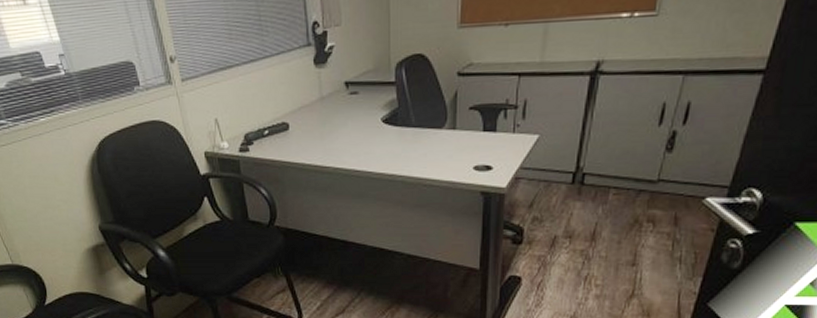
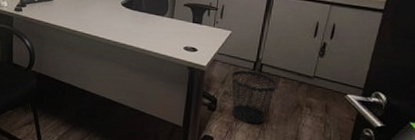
wastebasket: none [542,184,606,254] -> present [231,70,277,125]

